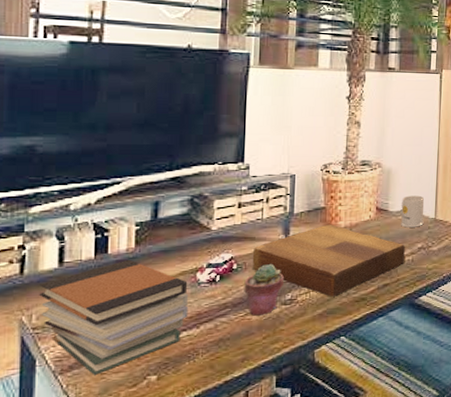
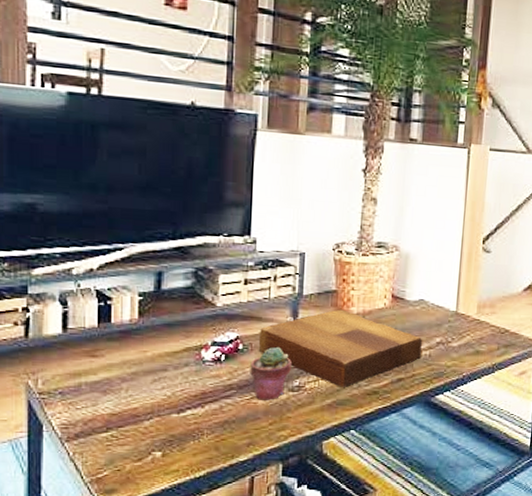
book stack: present [39,259,189,375] -> none [44,330,193,446]
mug: present [401,195,425,228] -> none [418,284,445,320]

